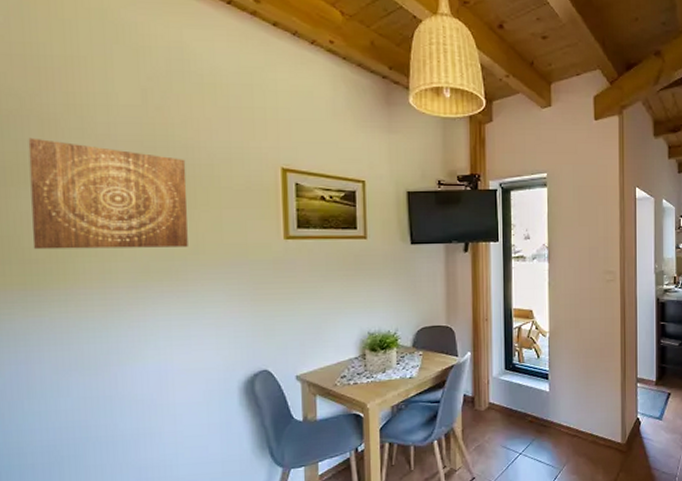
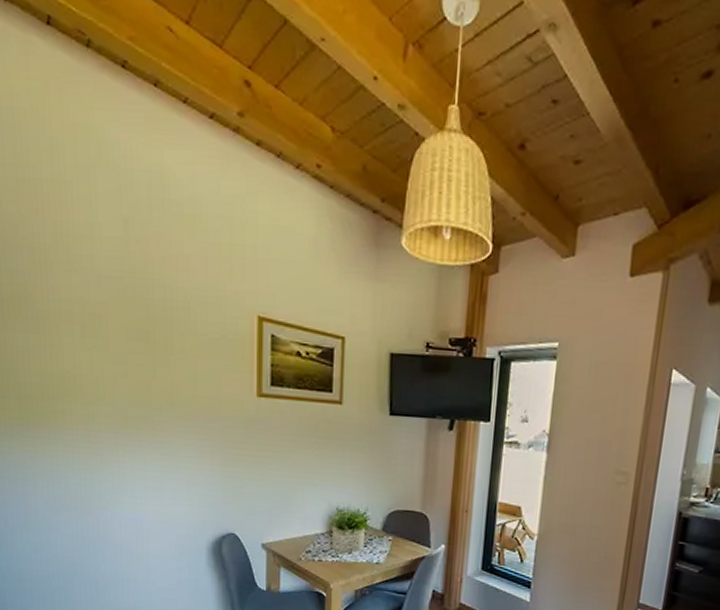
wall art: present [28,137,188,250] -> none [21,268,165,396]

